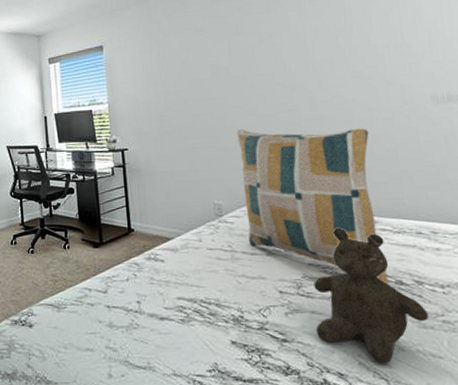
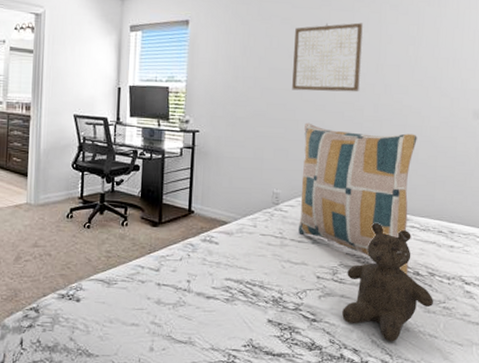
wall art: none [210,22,291,99] -> present [292,22,363,92]

